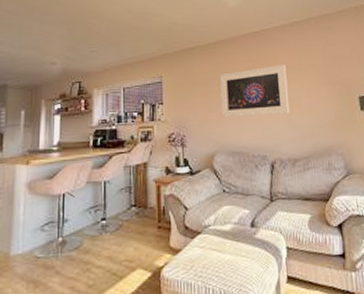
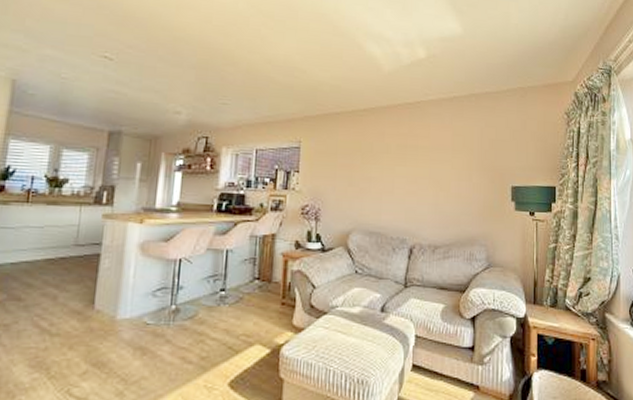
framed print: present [219,65,290,118] -> none [362,142,438,197]

